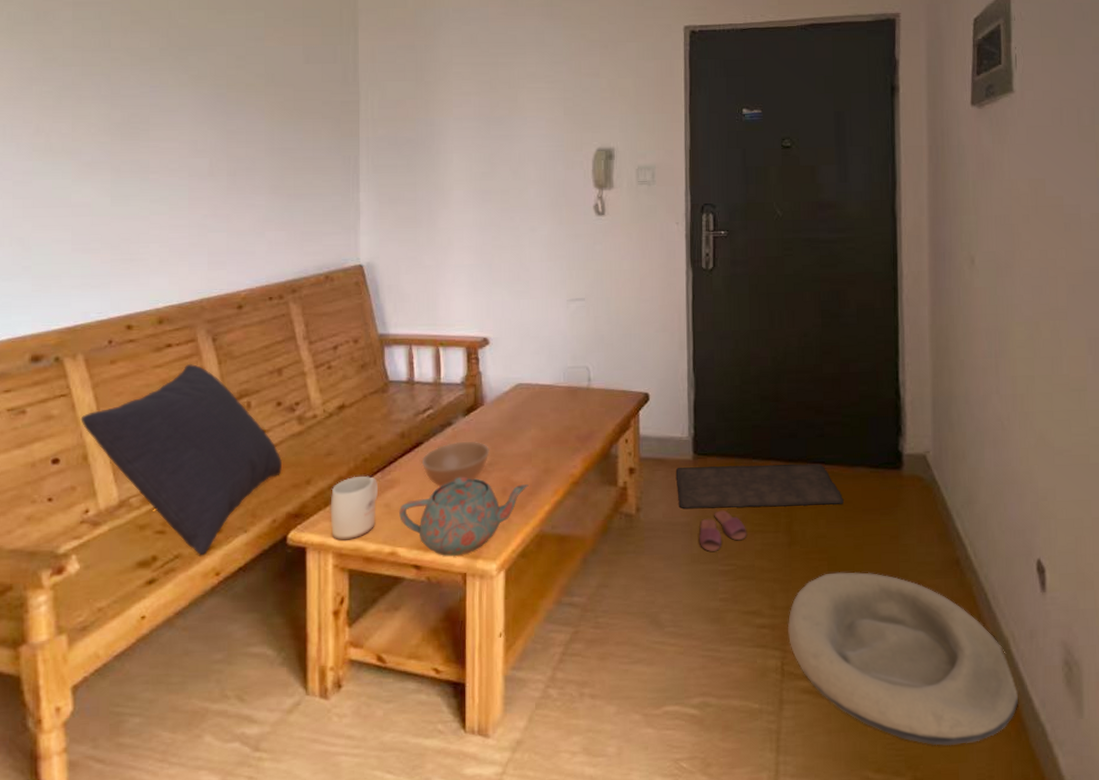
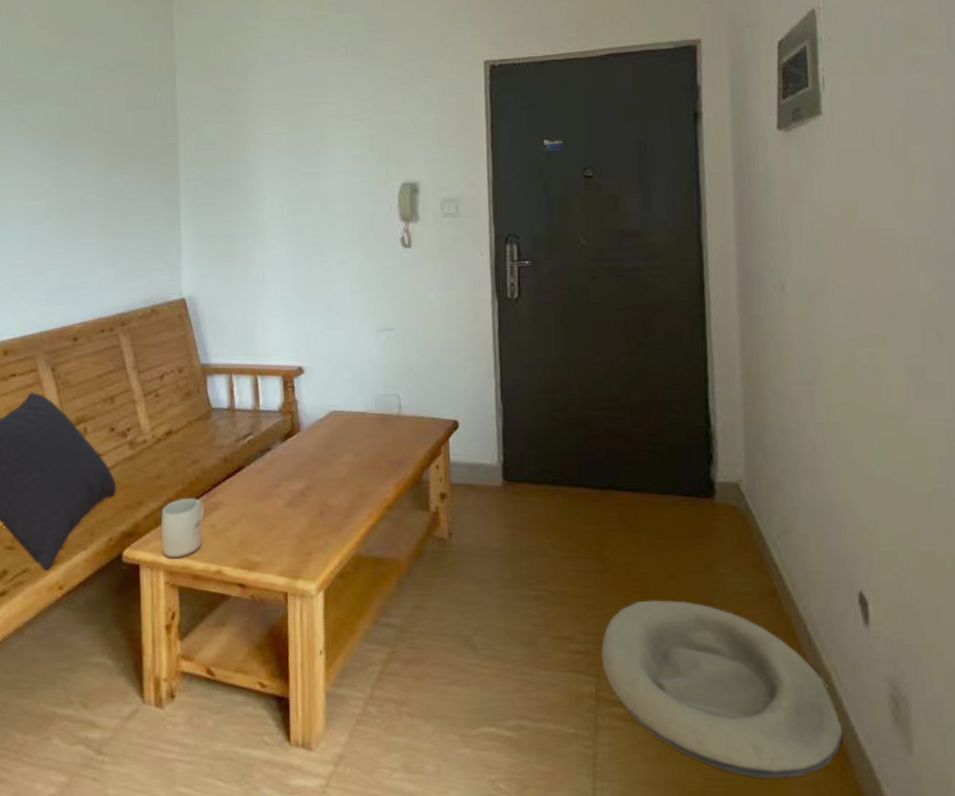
teapot: present [399,476,529,556] -> none [224,499,344,576]
bowl: present [421,441,490,487] -> none [243,466,307,509]
doormat: present [675,464,844,508] -> none [486,491,655,534]
slippers: present [698,510,747,551] -> none [510,536,559,576]

